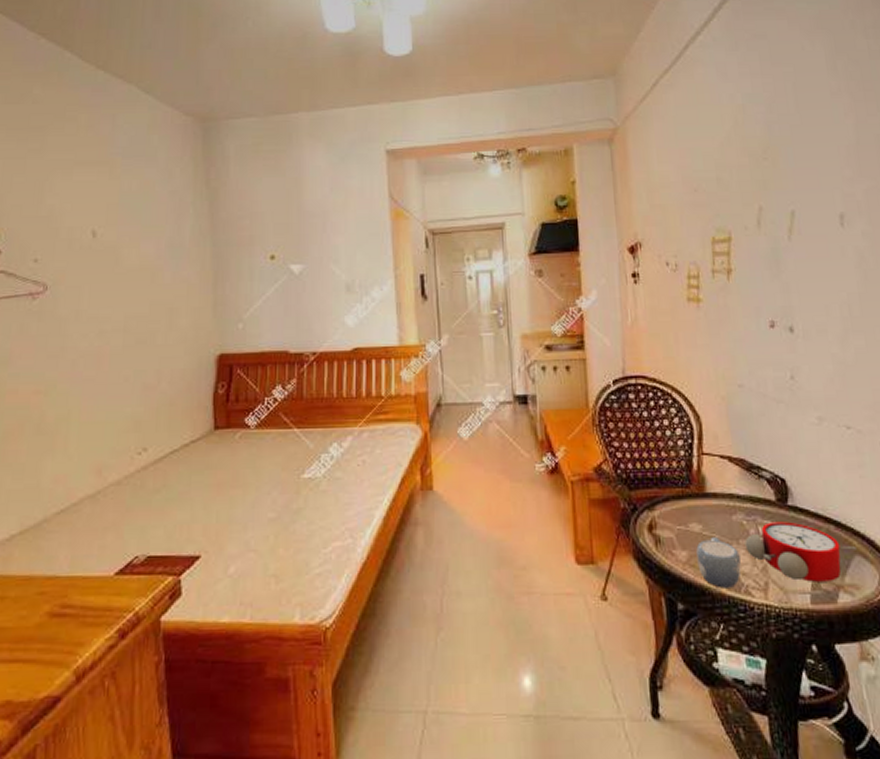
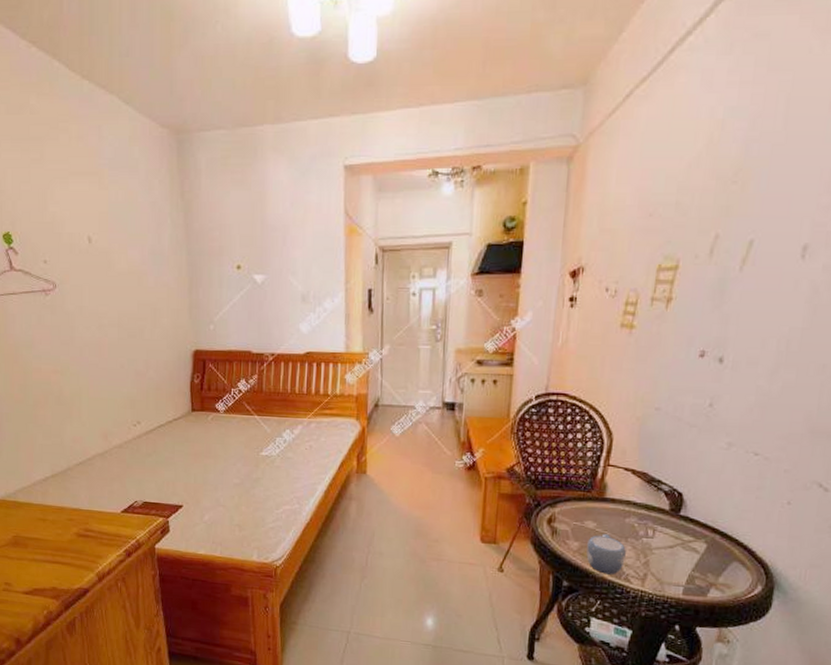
alarm clock: present [745,522,858,582] -> none [632,527,738,580]

